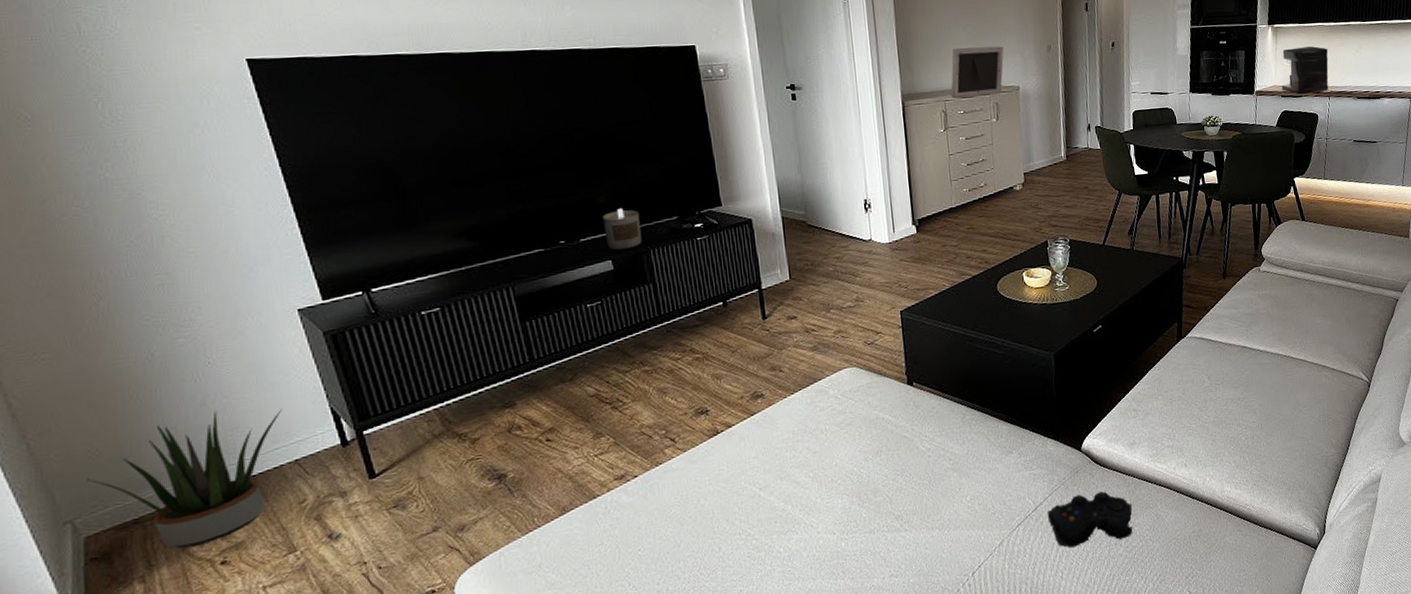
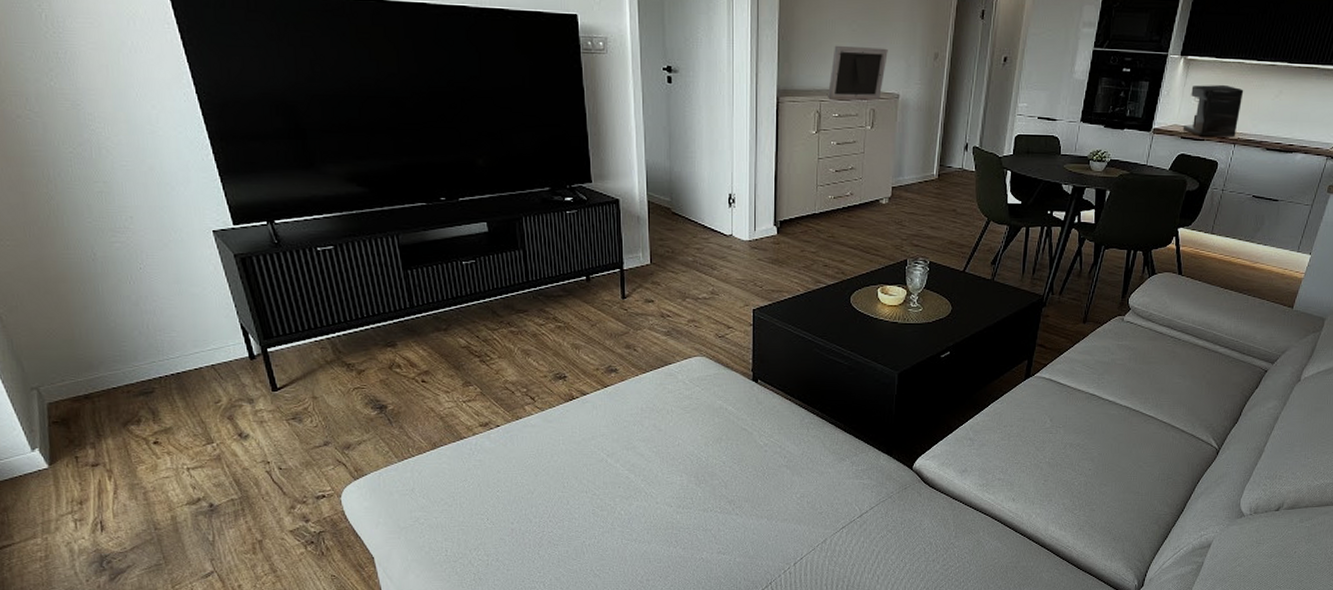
potted plant: present [87,408,282,549] -> none [47,312,201,425]
candle: present [603,208,642,250] -> none [480,173,516,213]
game controller: present [1047,491,1133,548] -> none [871,509,954,557]

